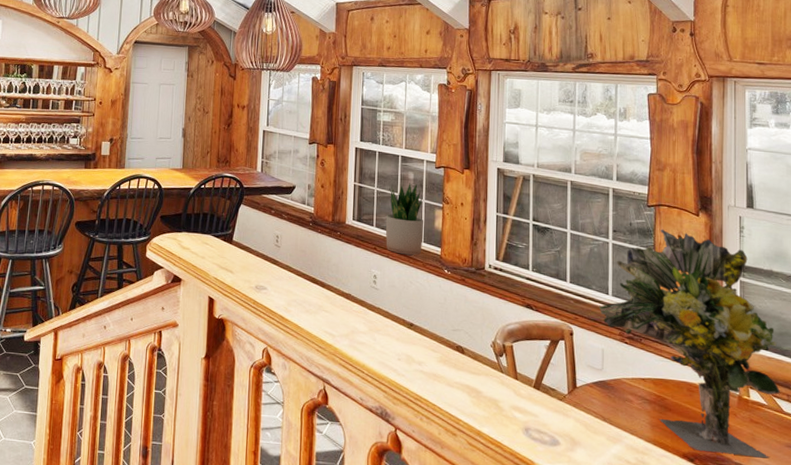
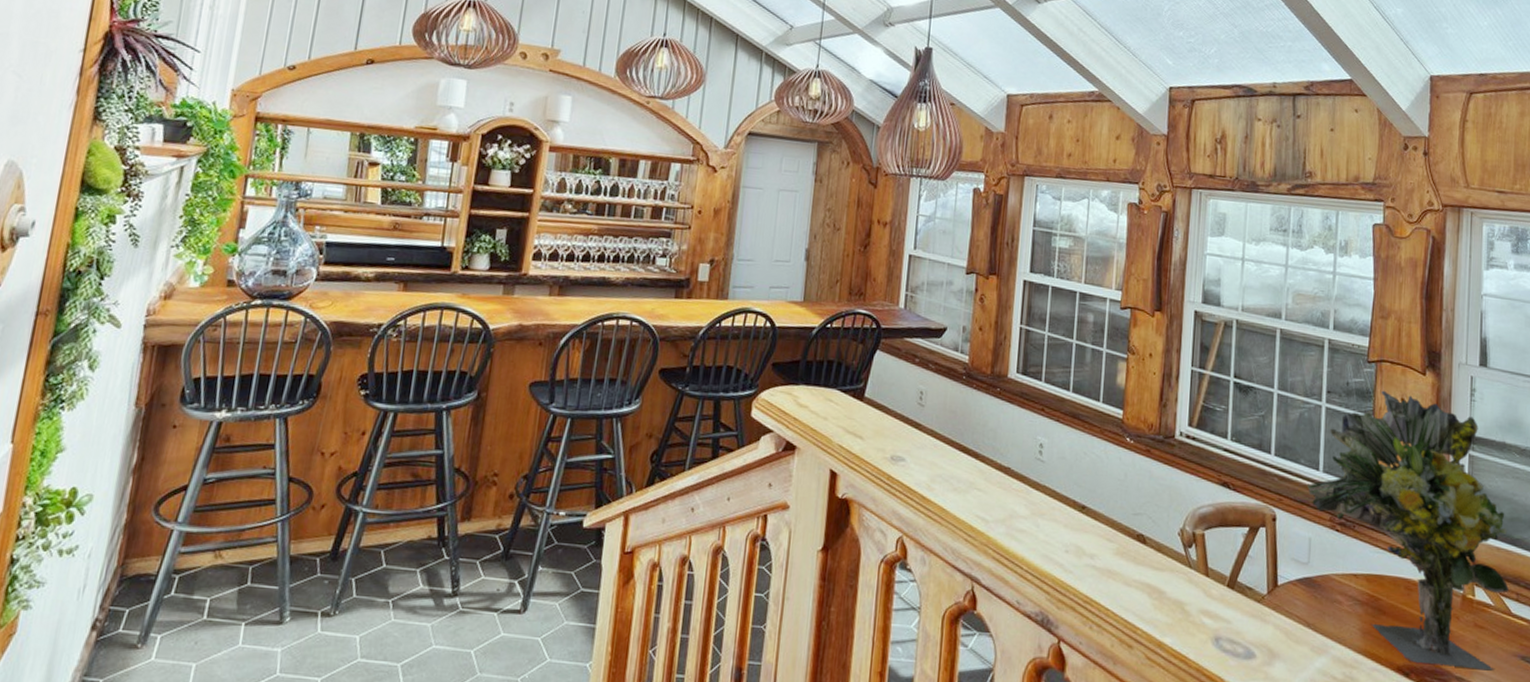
planter: present [385,183,424,256] -> none [1056,327,1104,419]

